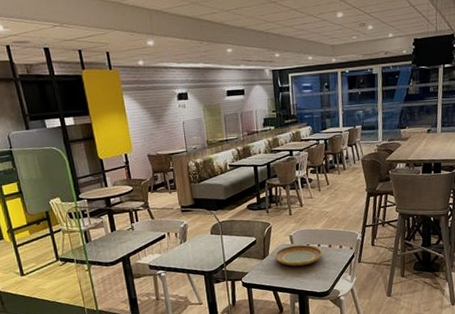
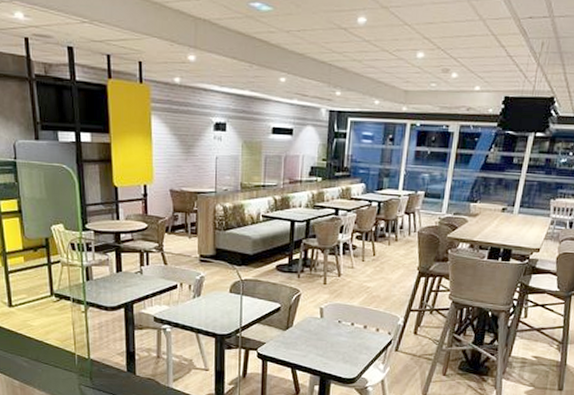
plate: present [275,244,323,267] -> none [299,320,356,345]

